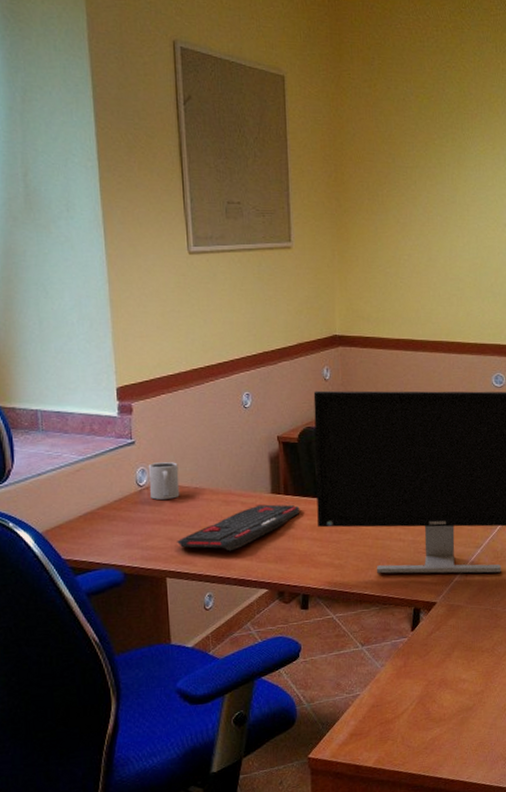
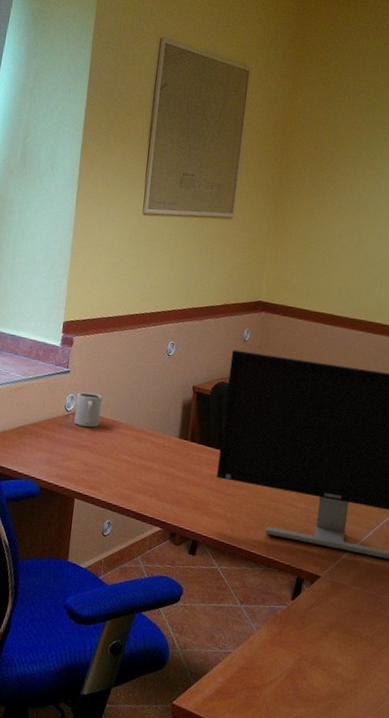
keyboard: present [177,504,300,551] -> none [89,446,203,485]

